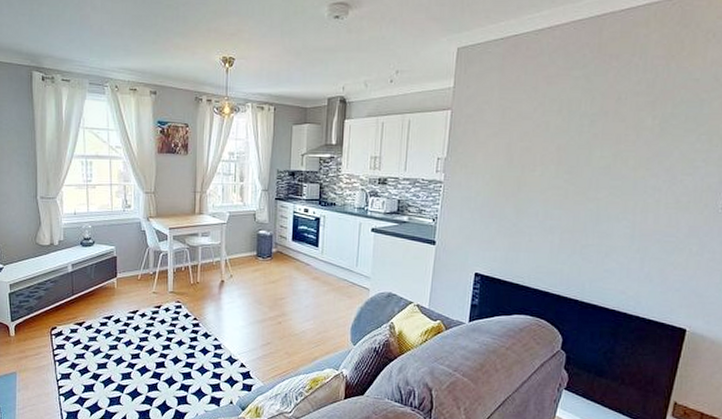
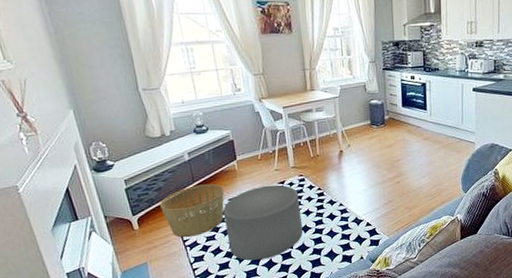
basket: none [38,298,101,352] -> present [160,184,225,238]
pouf: none [96,308,173,387] -> present [223,184,303,261]

